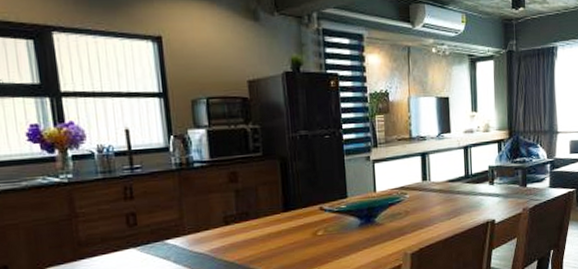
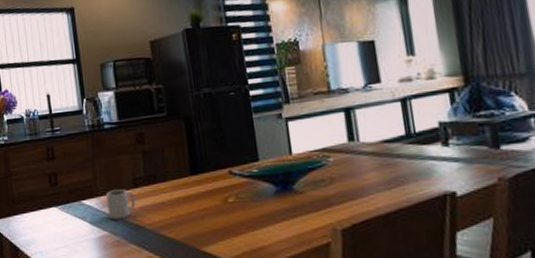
cup: none [194,227,226,258] -> present [106,189,136,220]

